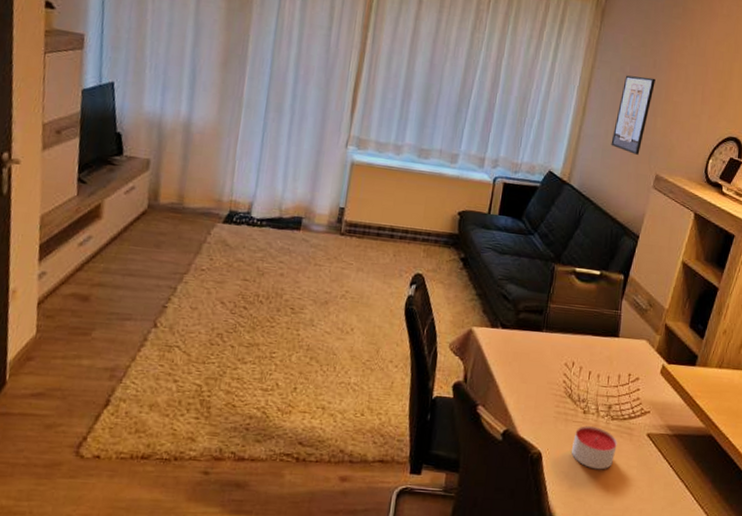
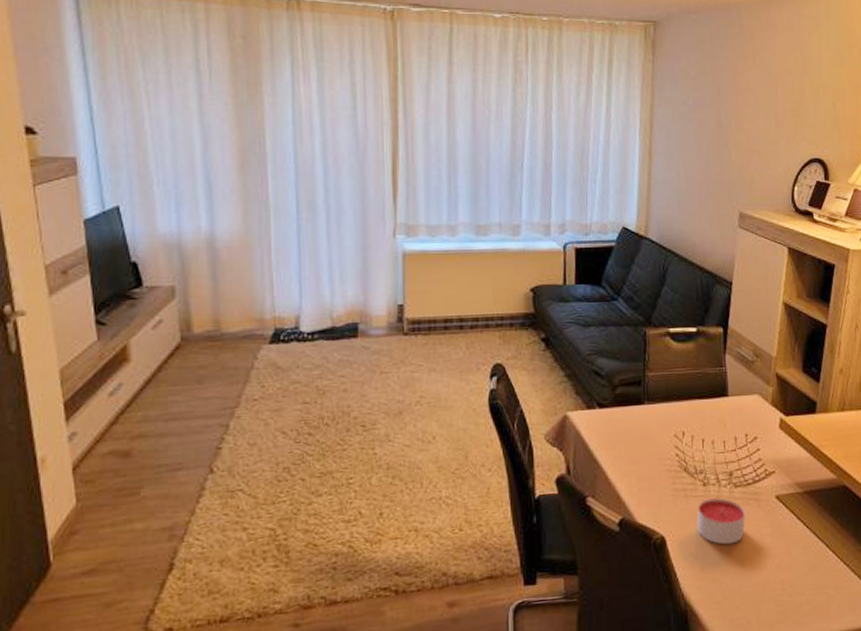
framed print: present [611,75,656,155] -> none [685,108,723,194]

